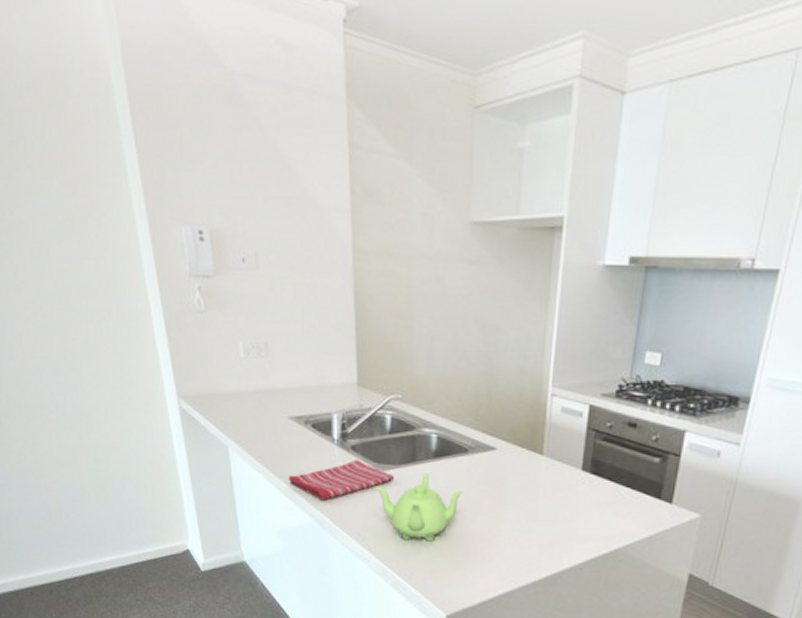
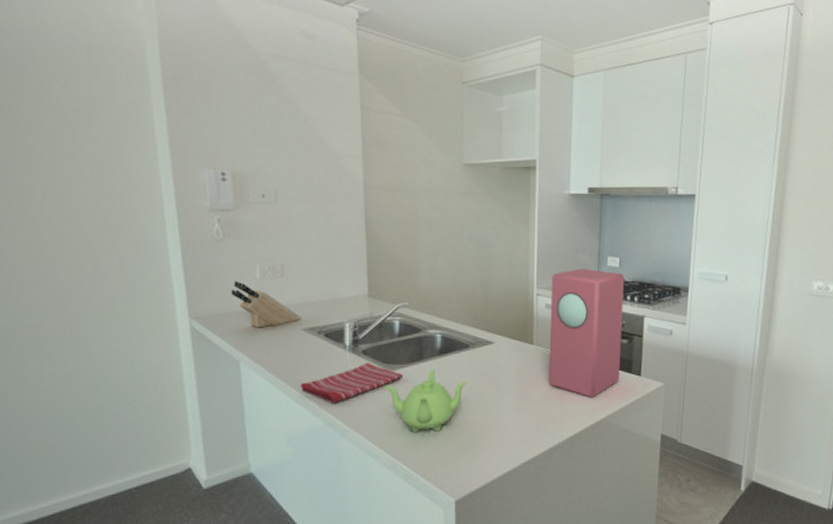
knife block: none [216,359,287,413] -> present [231,281,301,328]
speaker: none [558,365,666,524] -> present [548,269,625,399]

